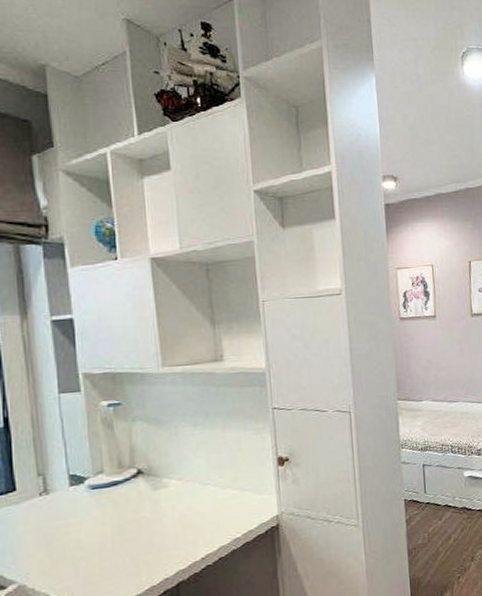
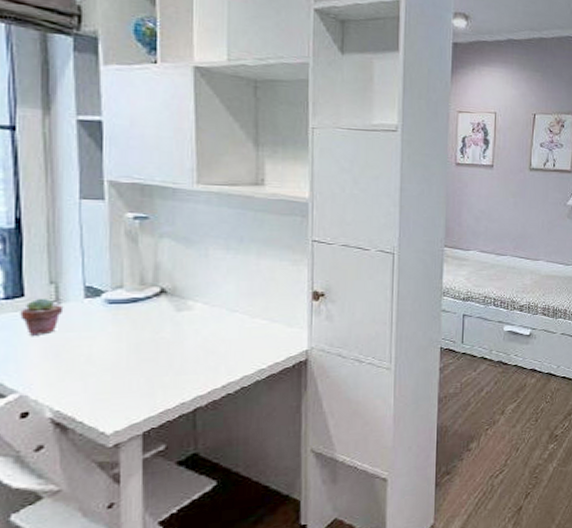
potted succulent: none [13,489,52,527] -> present [20,298,64,336]

